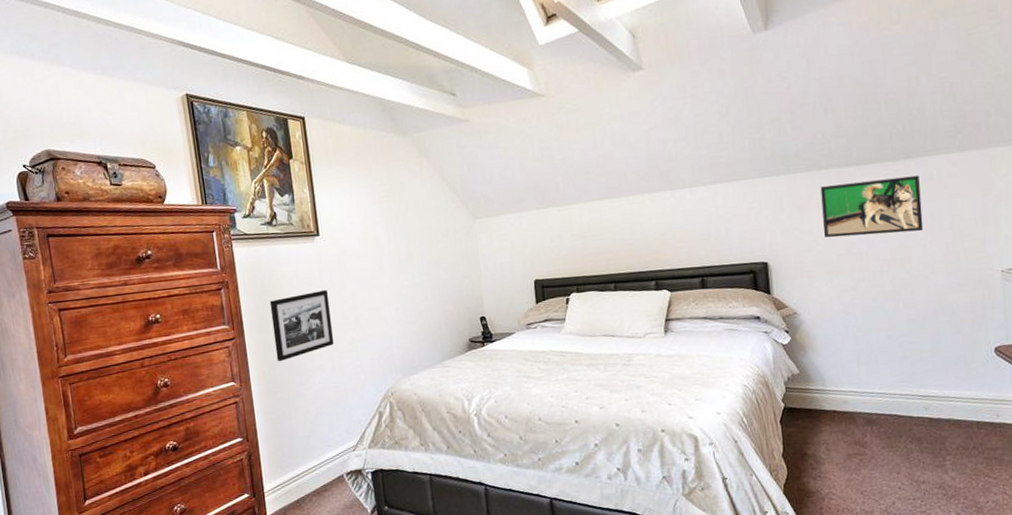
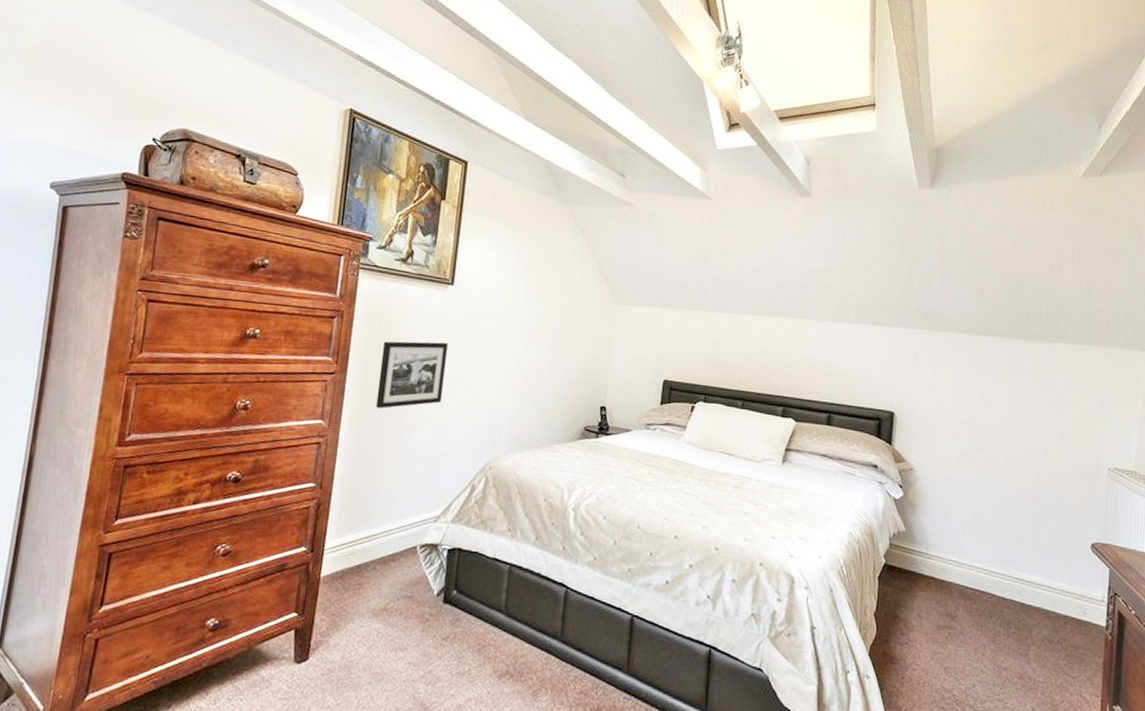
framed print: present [820,175,924,238] -> none [951,349,1047,414]

